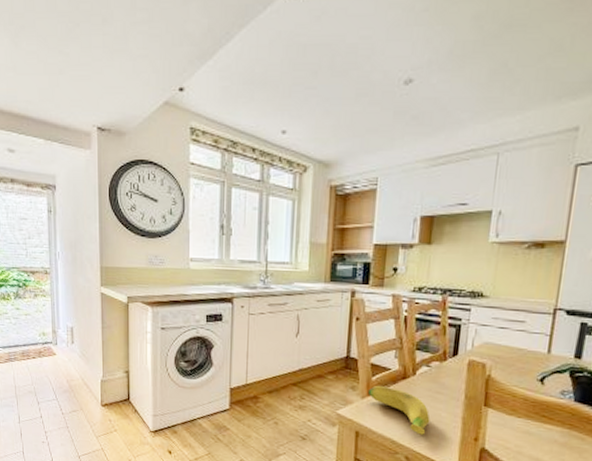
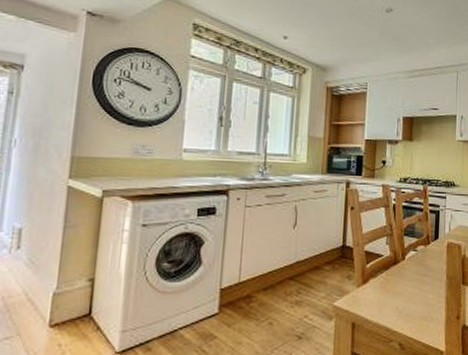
banana: present [367,385,430,435] -> none [362,272,419,319]

